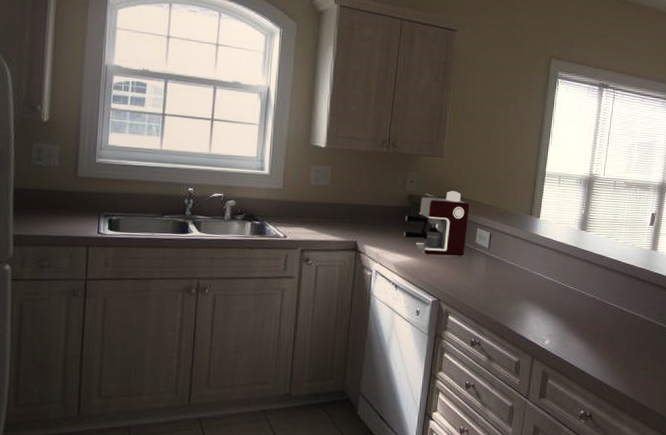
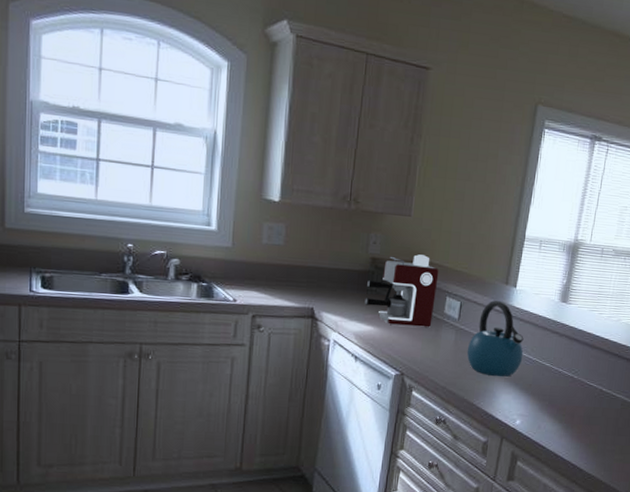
kettle: none [497,230,549,301] -> present [466,301,524,377]

